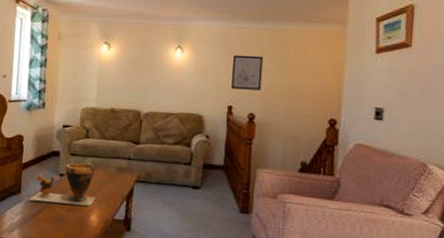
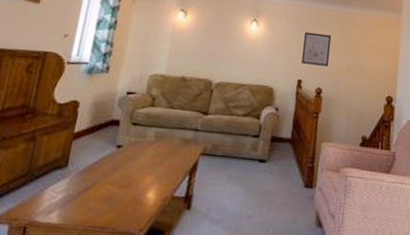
clay pot: present [28,162,97,206] -> none [76,133,158,182]

